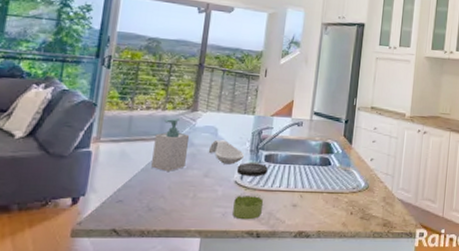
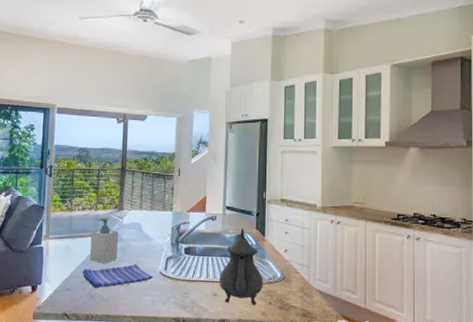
dish towel: none [140,171,226,200] -> present [82,263,153,288]
spoon rest: present [208,139,245,165] -> none [135,235,167,257]
jar: present [233,162,268,220] -> none [160,255,188,308]
teapot: none [300,135,347,216] -> present [219,227,263,305]

